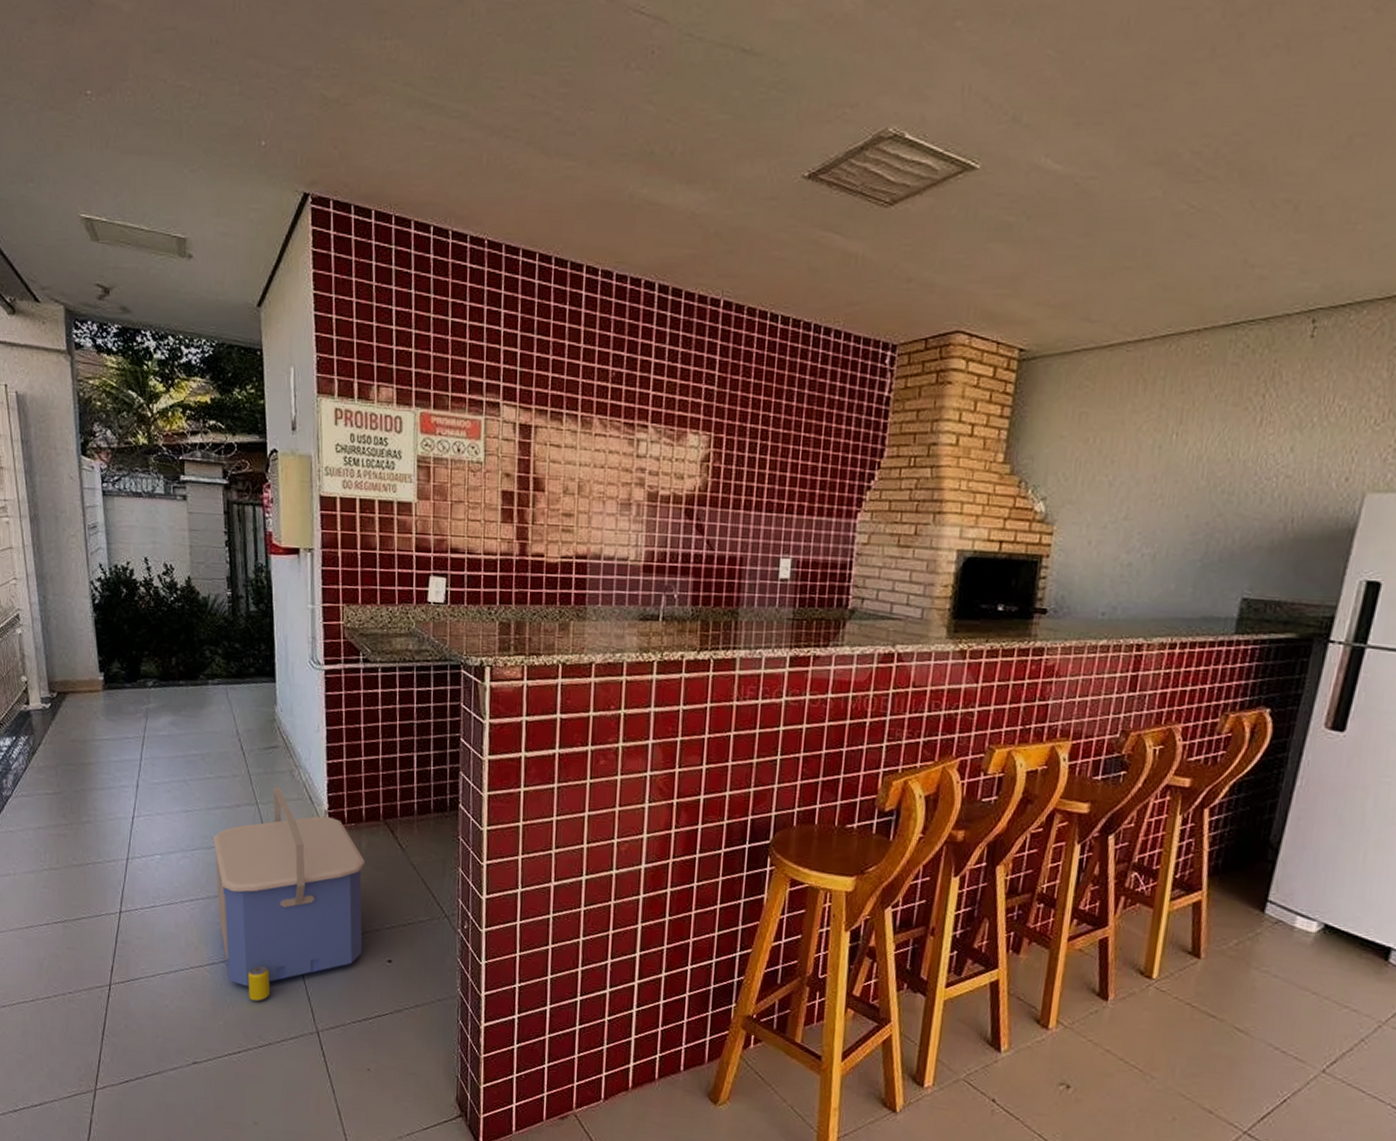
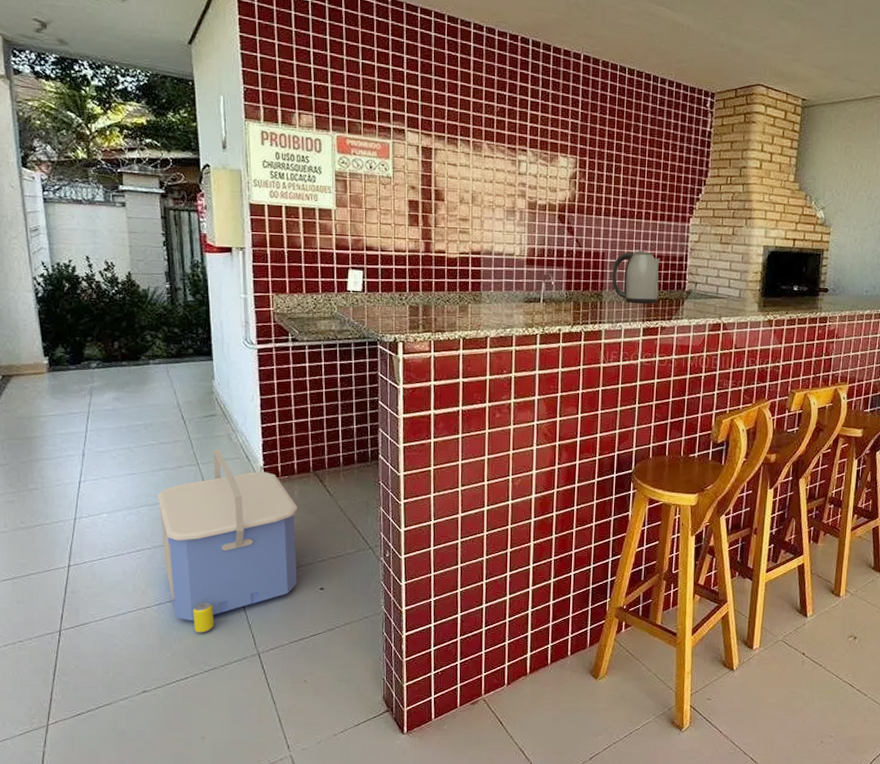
kettle: none [751,555,816,626] -> present [612,251,660,305]

